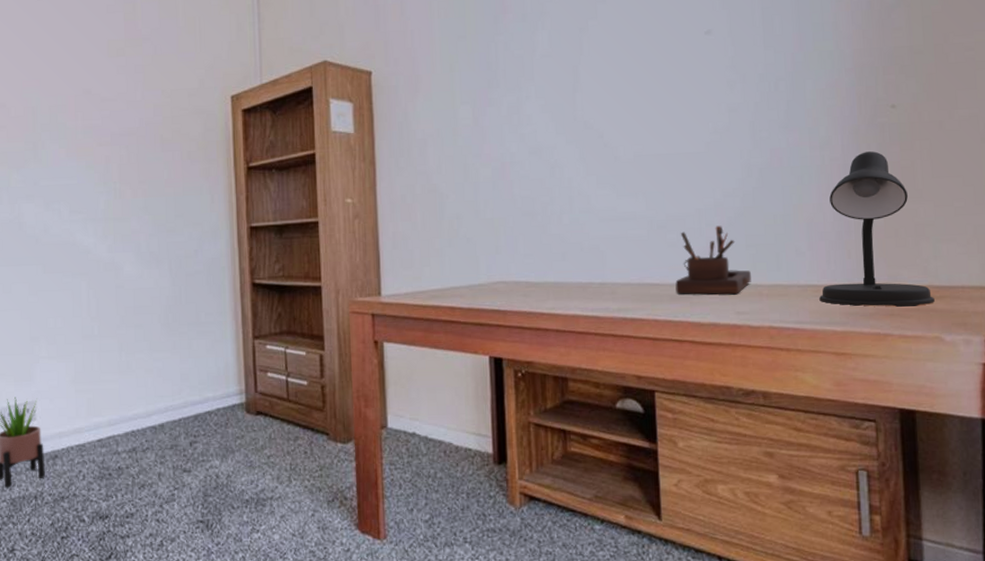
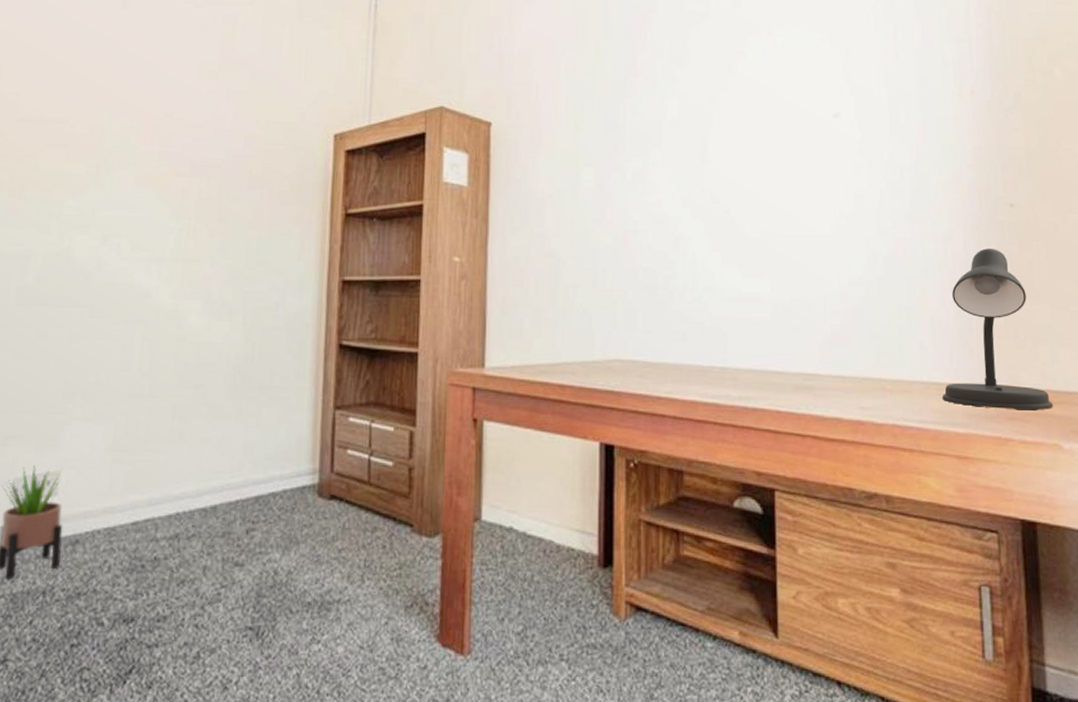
desk organizer: present [675,225,751,295] -> none [799,313,875,388]

